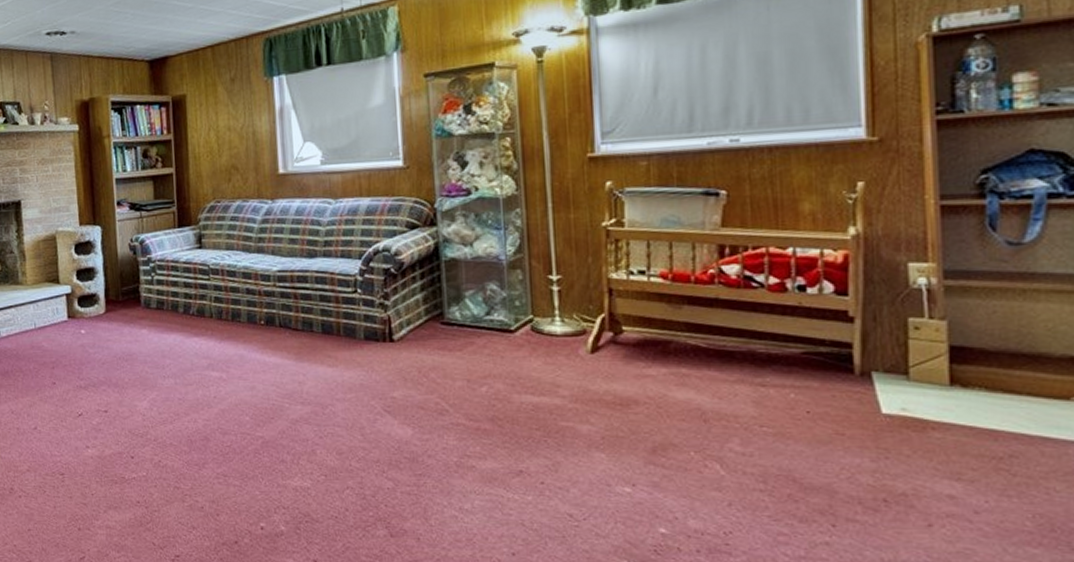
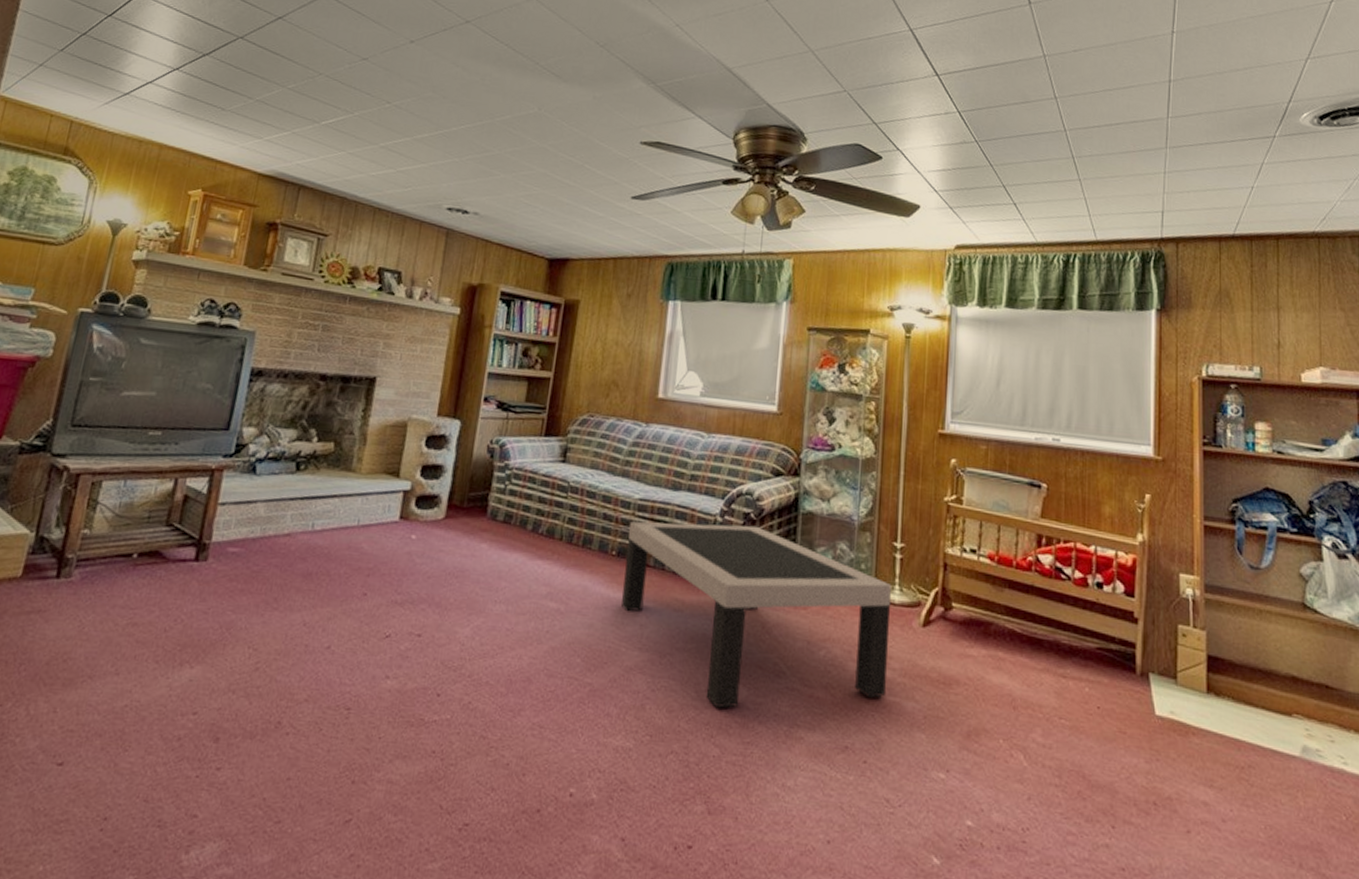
coffee table: none [273,279,556,448] -> present [621,521,892,709]

